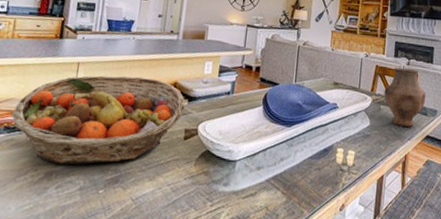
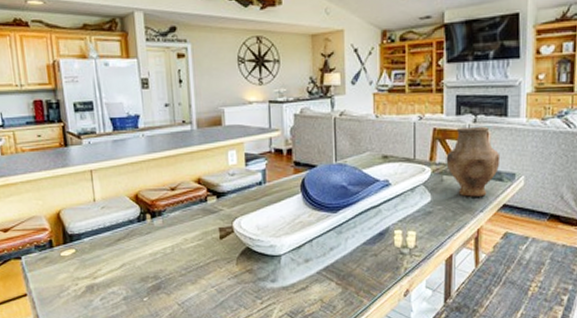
fruit basket: present [11,75,186,165] -> none [37,177,215,277]

